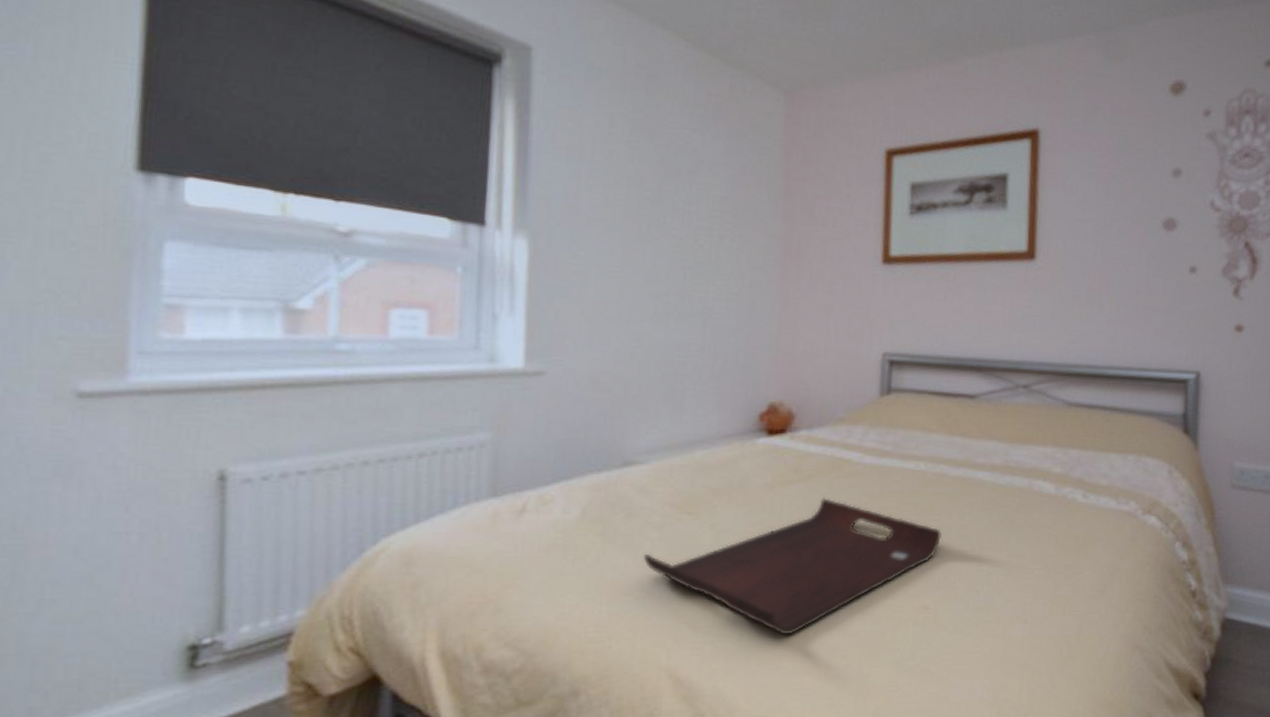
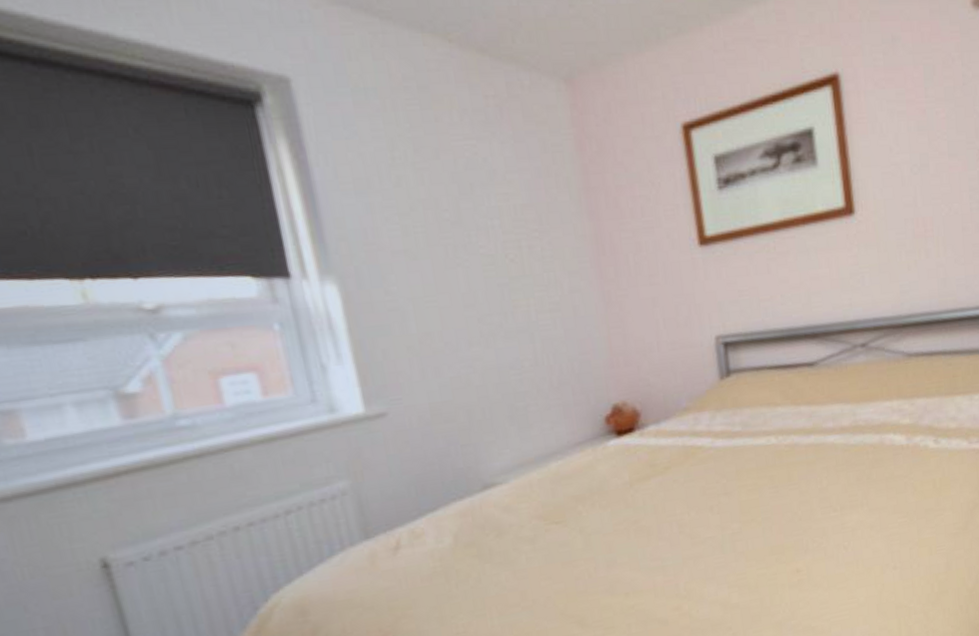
serving tray: present [642,498,941,636] -> none [521,485,803,619]

